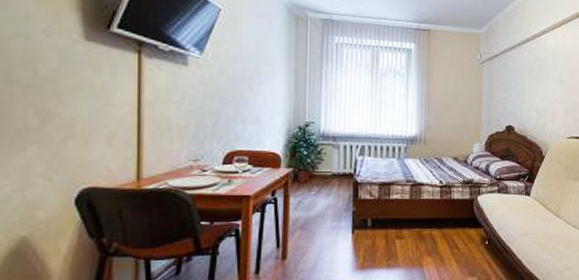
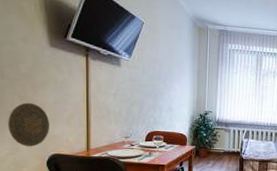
decorative plate: none [16,117,80,178] -> present [8,102,49,146]

